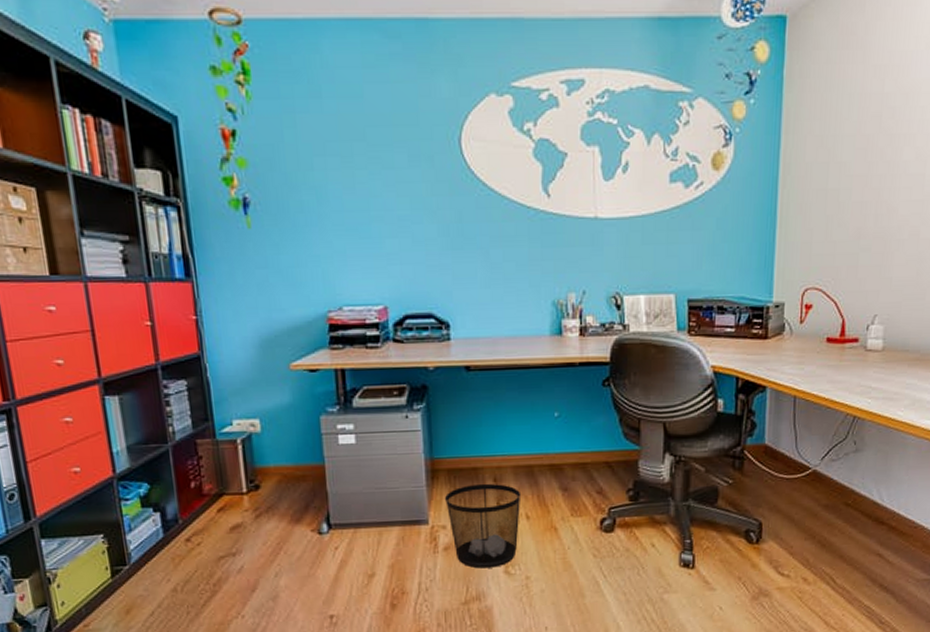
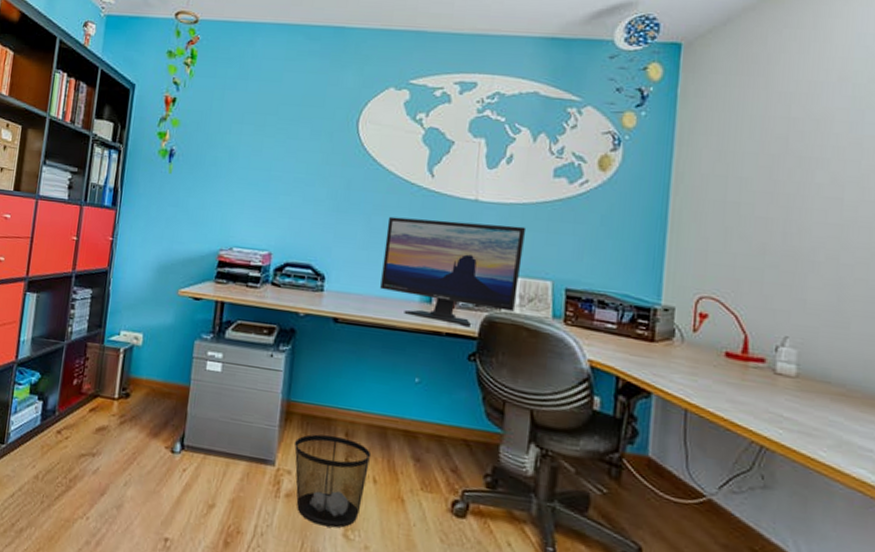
computer monitor: none [507,241,647,354] -> present [380,216,527,328]

